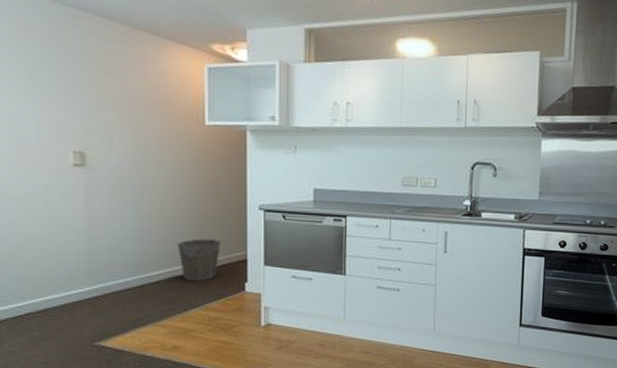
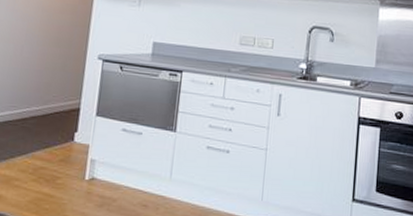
waste bin: present [177,238,221,282] -> none [14,84,57,128]

